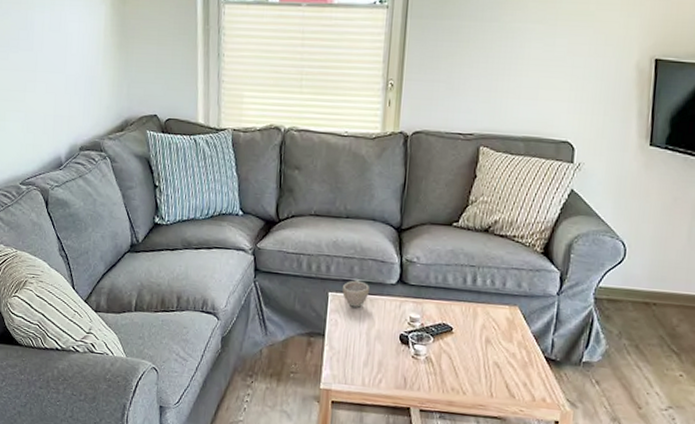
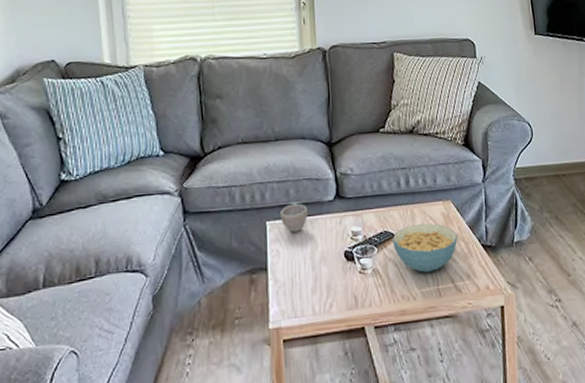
cereal bowl: none [450,323,521,372] -> present [393,223,458,273]

